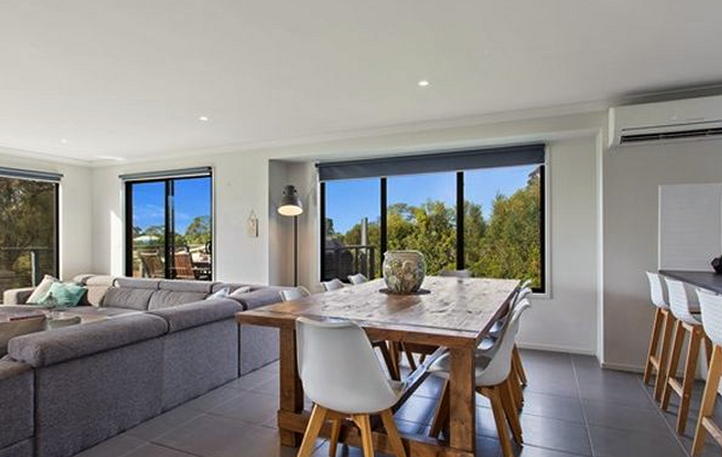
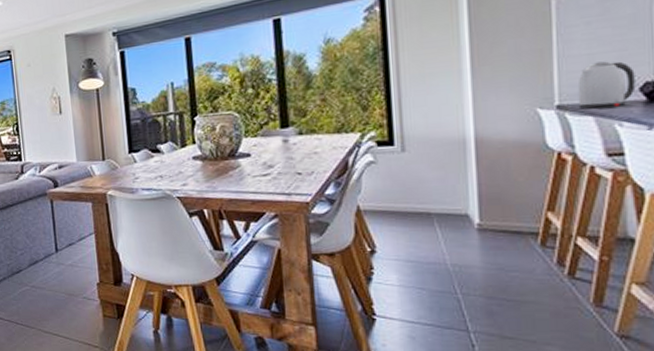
kettle: none [673,239,709,276] -> present [577,61,636,110]

